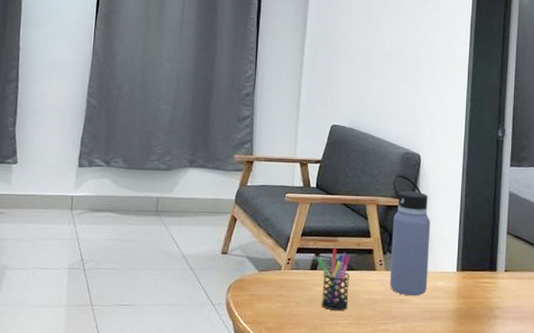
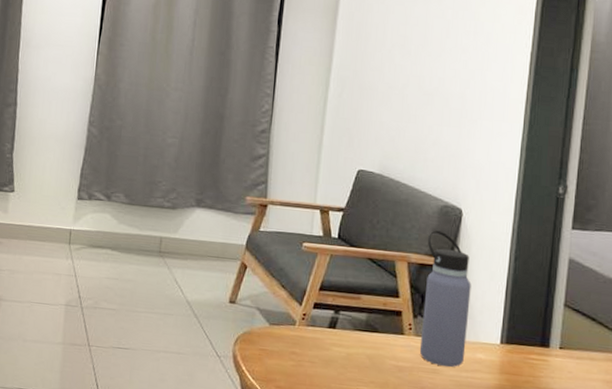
pen holder: present [317,247,350,311] -> none [336,305,374,376]

